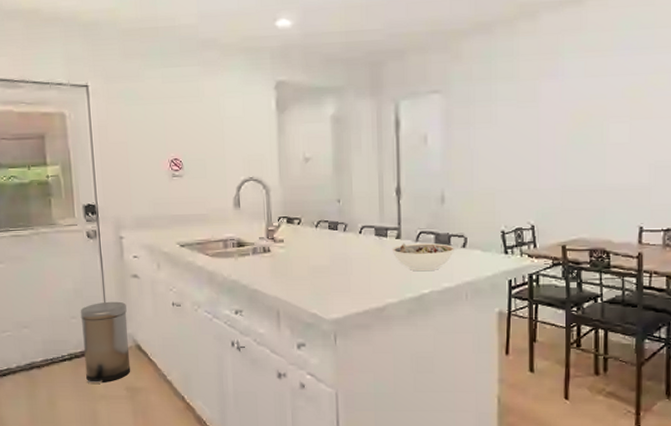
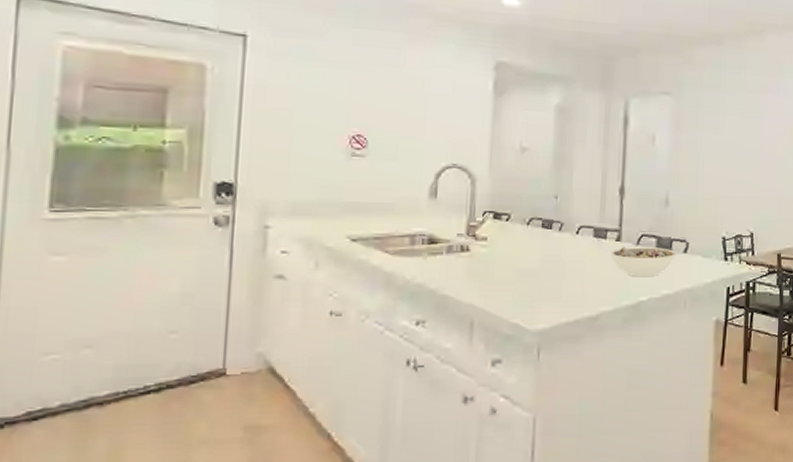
pedal bin: present [80,301,131,384] -> none [180,310,261,424]

